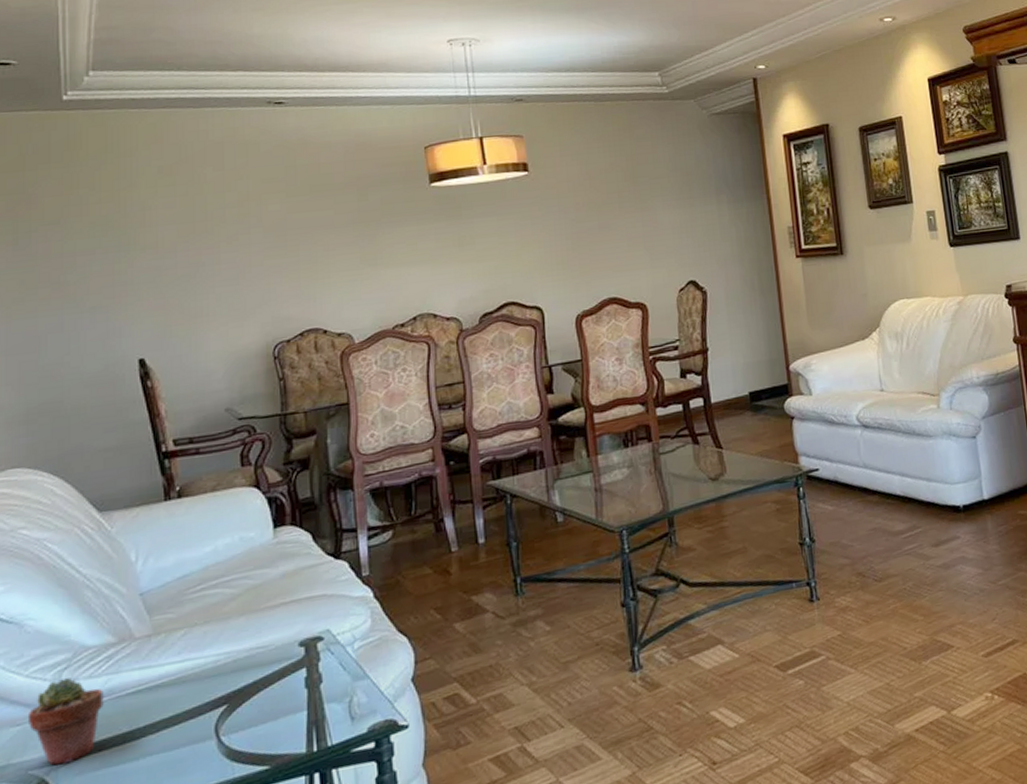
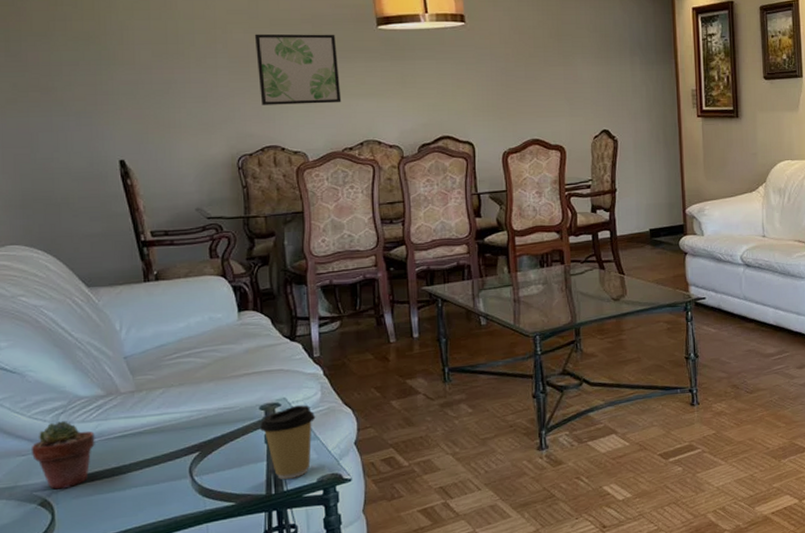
wall art: none [292,196,391,283] -> present [254,33,342,105]
coffee cup: none [298,636,365,732] -> present [259,405,316,479]

